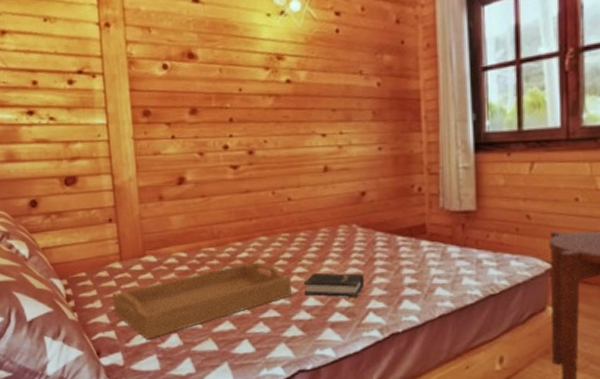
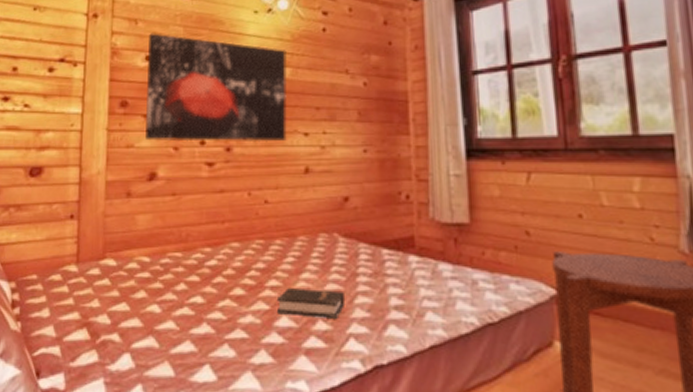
serving tray: present [111,261,293,340] -> none [61,270,264,359]
wall art: none [164,40,306,148] -> present [145,33,287,142]

